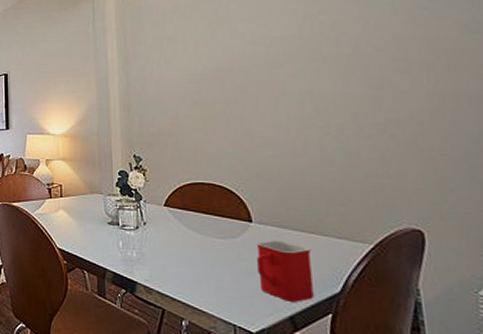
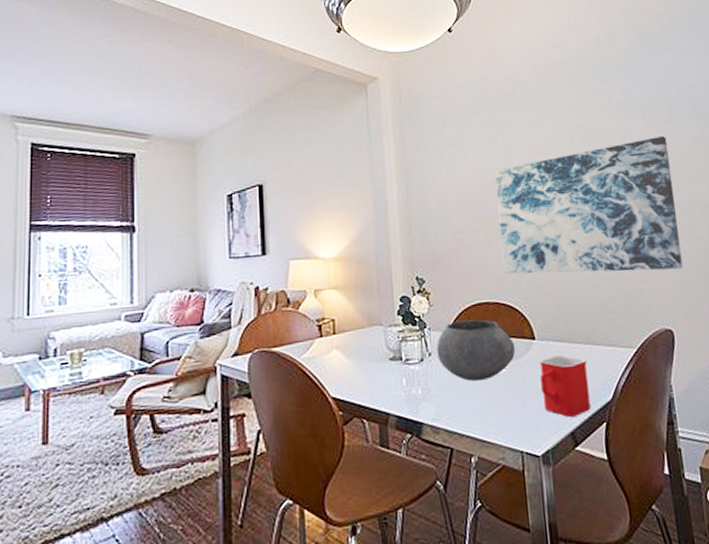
bowl: none [151,197,231,253] -> present [436,319,516,381]
wall art: none [213,23,440,168] -> present [494,136,683,274]

